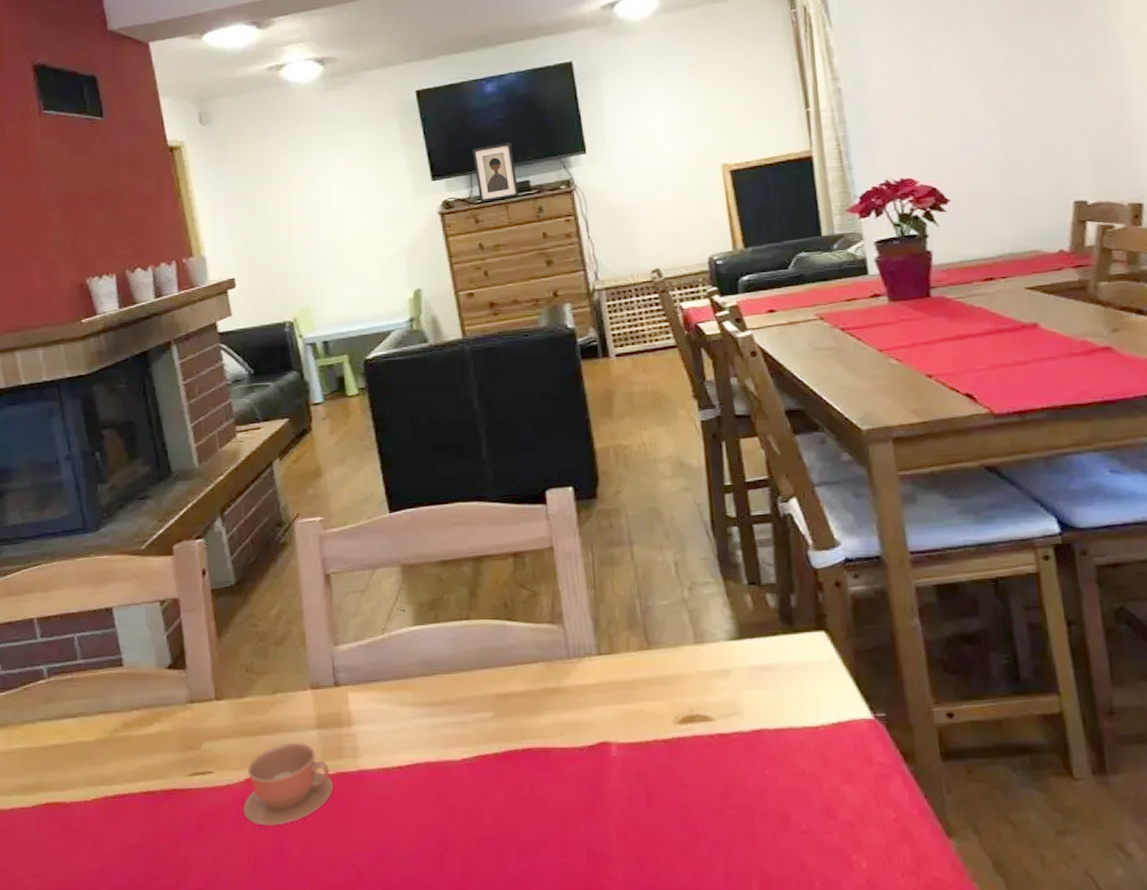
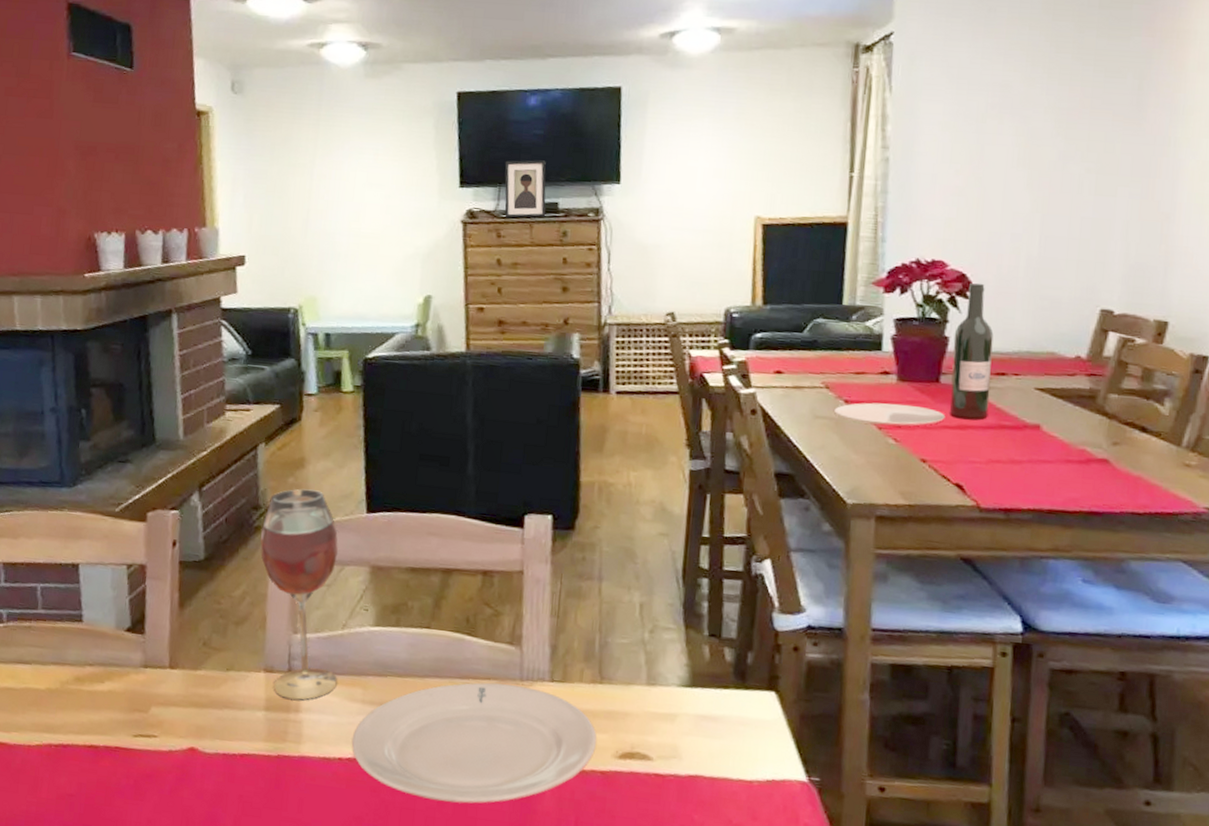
teacup: present [243,742,333,826] -> none [181,719,273,796]
wineglass: none [288,497,385,713] -> present [260,489,339,700]
plate: none [408,665,655,796] -> present [351,682,598,804]
plate: none [832,323,943,349] -> present [834,402,946,427]
wine bottle: none [935,194,985,331] -> present [949,283,994,421]

